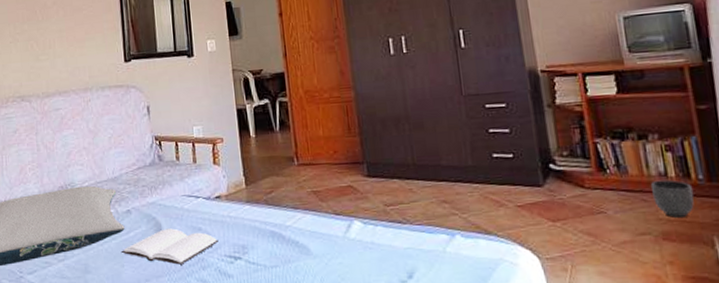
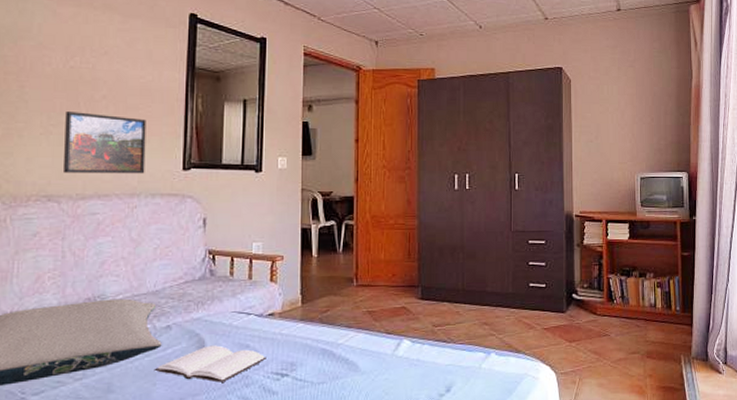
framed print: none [27,18,94,75] -> present [64,112,146,174]
planter: present [651,179,694,218] -> none [644,310,672,340]

